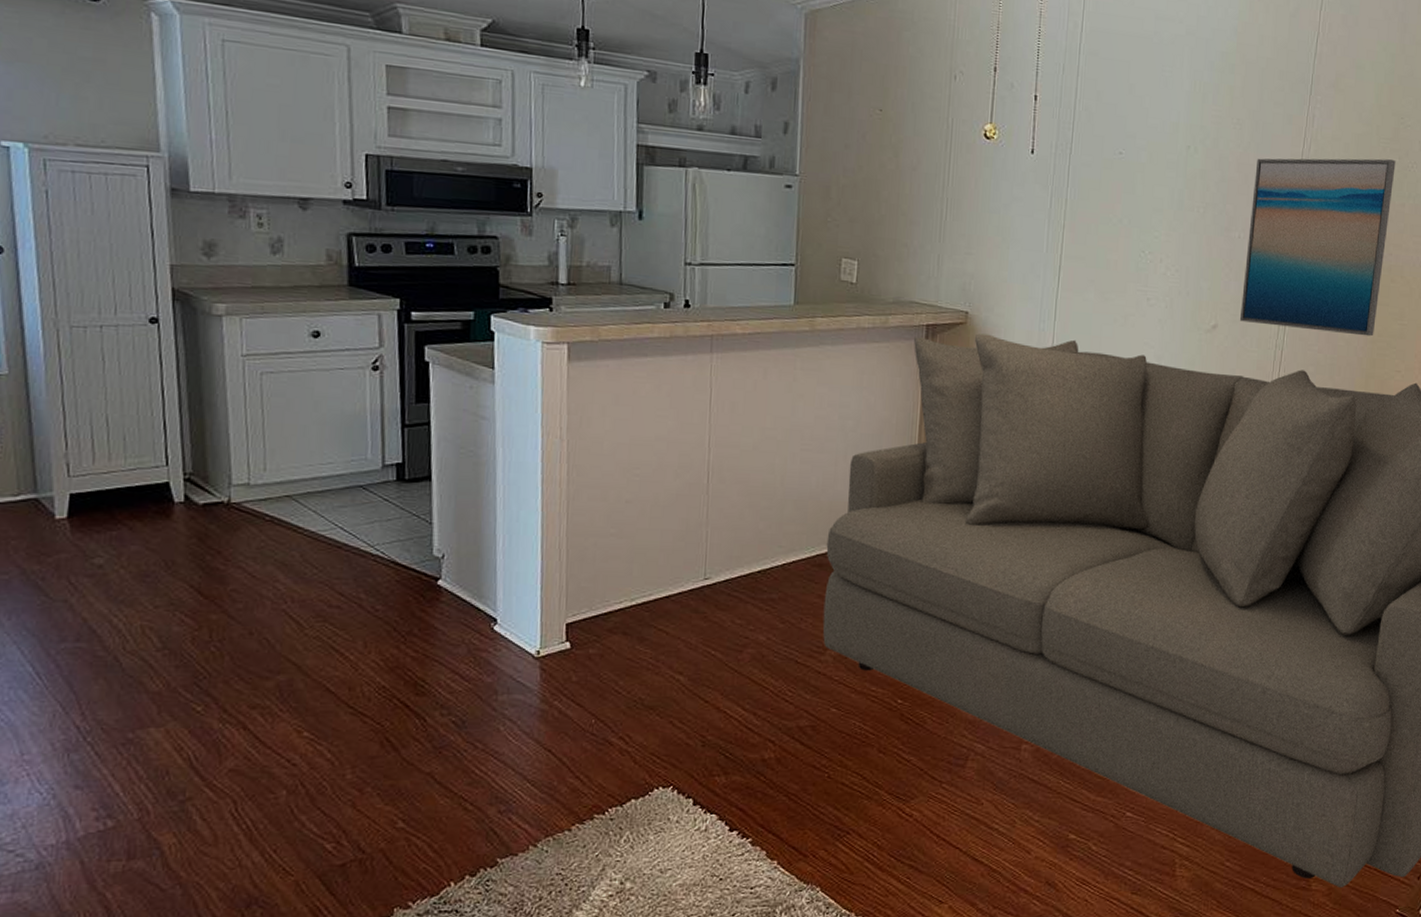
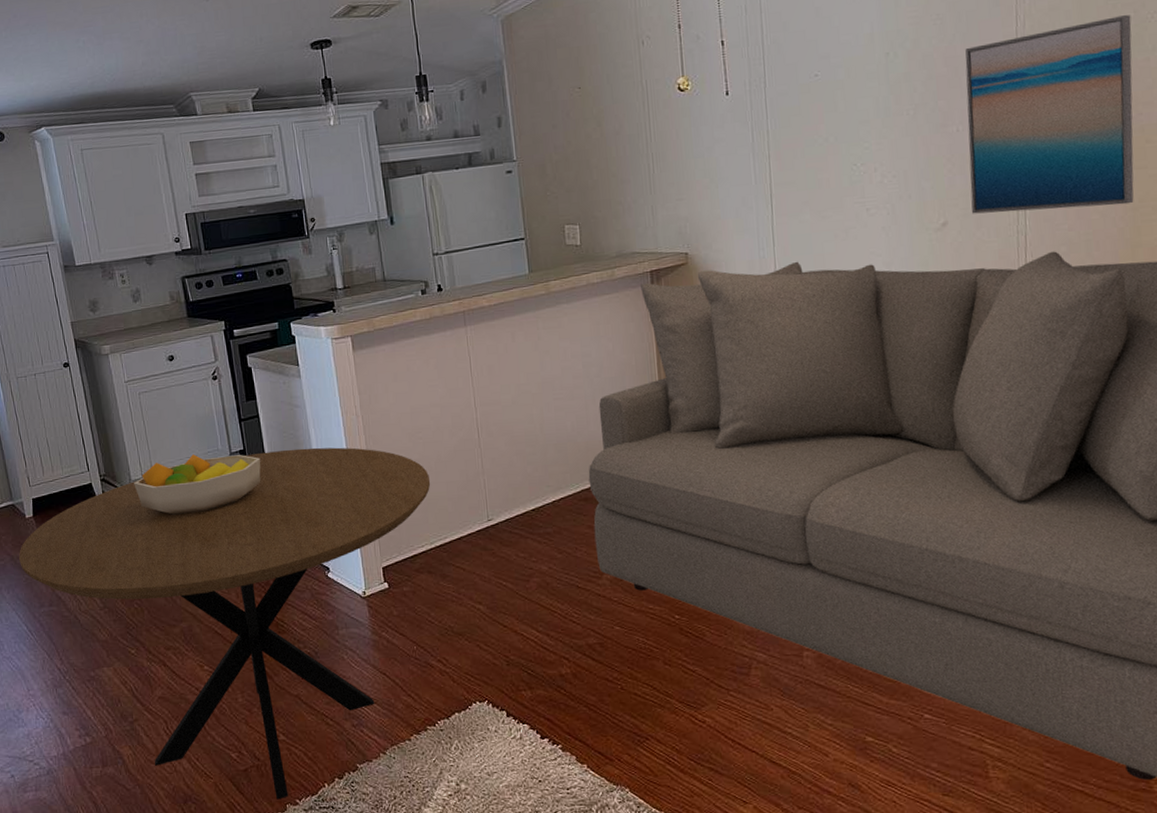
dining table: none [35,469,642,902] -> present [19,447,431,800]
fruit bowl: none [235,461,425,536] -> present [134,454,261,515]

